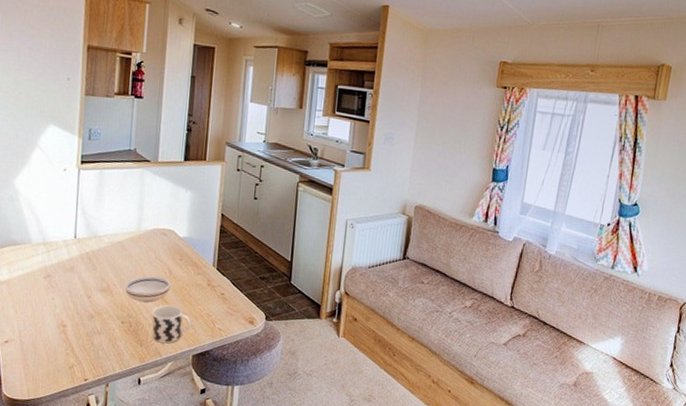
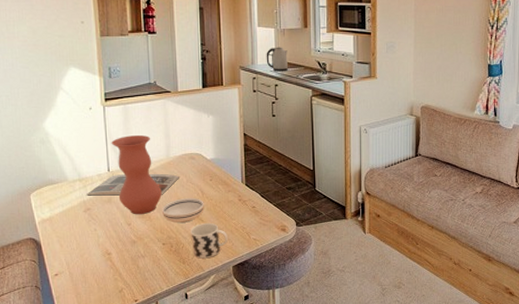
magazine: none [49,242,148,270] -> present [86,173,179,196]
vase: none [81,202,128,288] -> present [111,135,162,215]
kettle: none [254,125,278,153] -> present [266,47,288,72]

